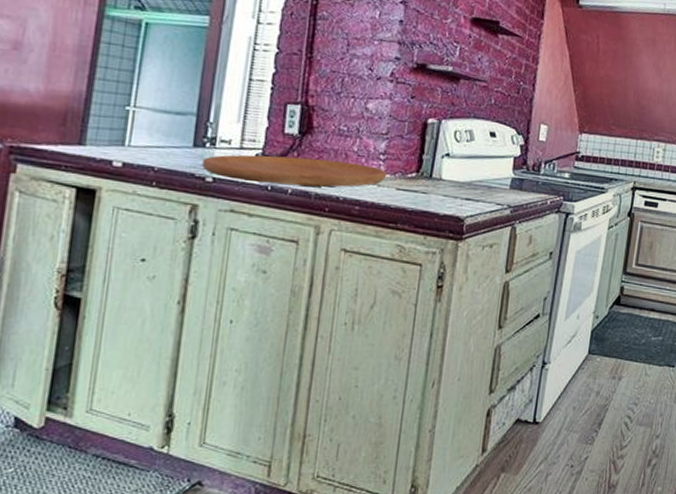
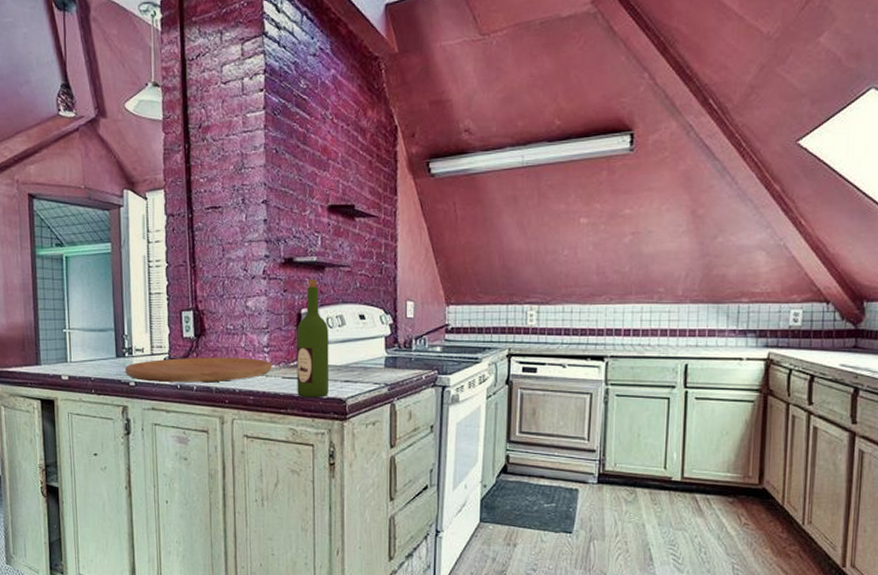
wine bottle: none [411,88,456,215] -> present [296,279,330,399]

